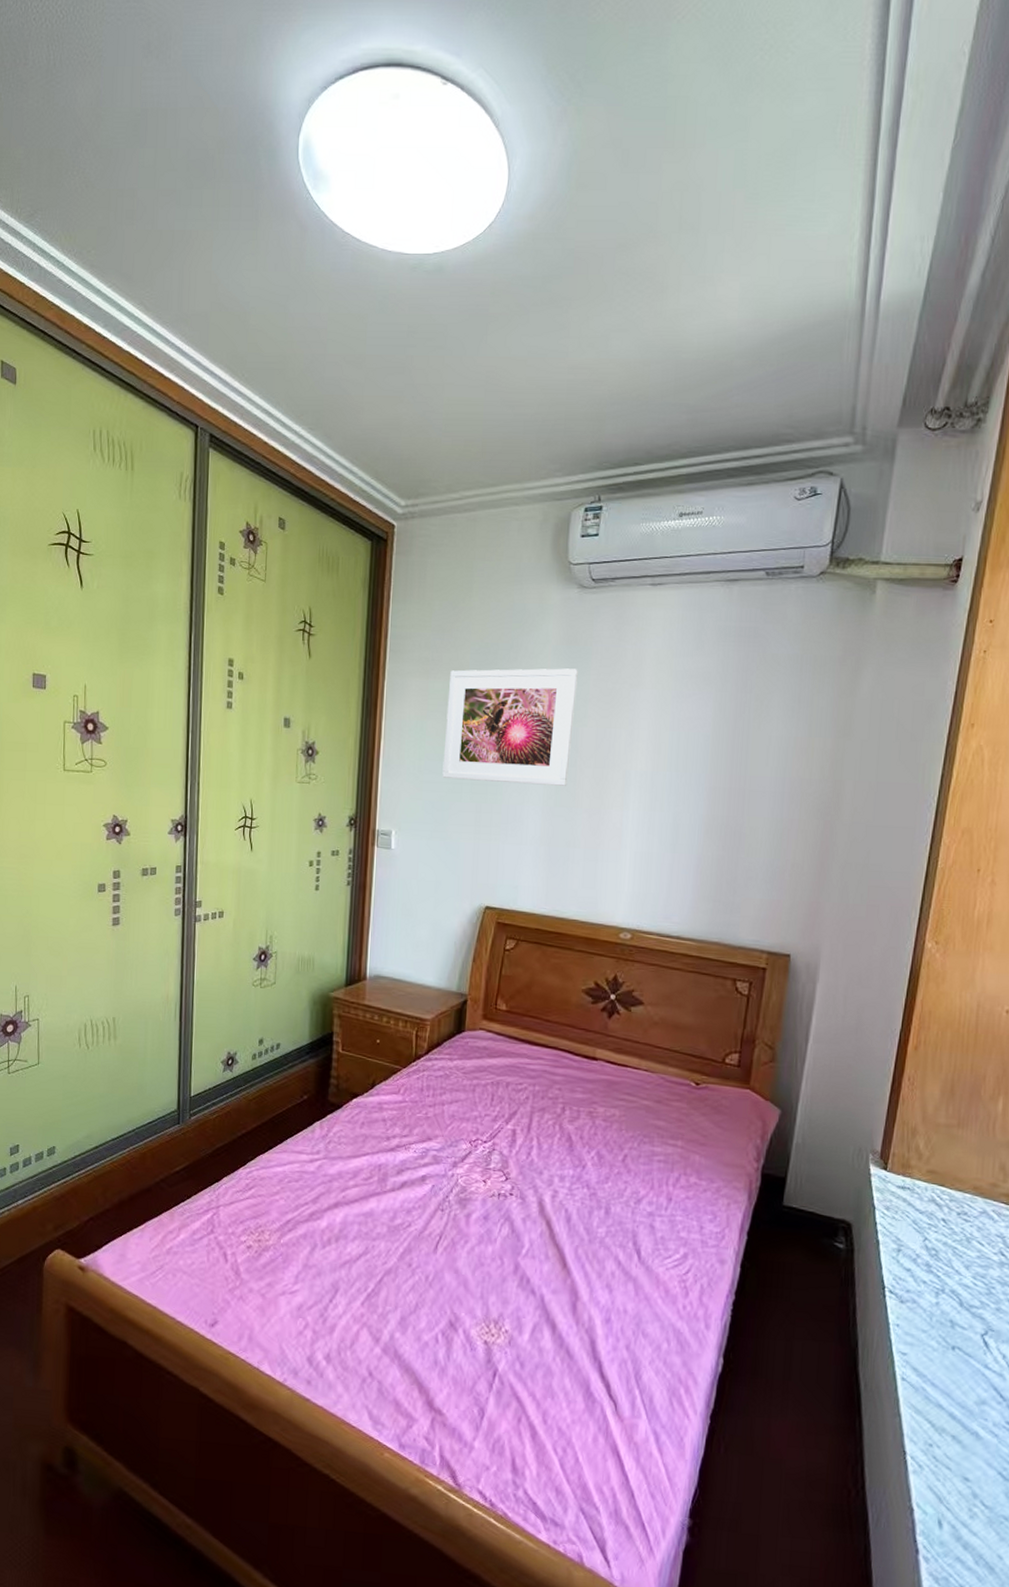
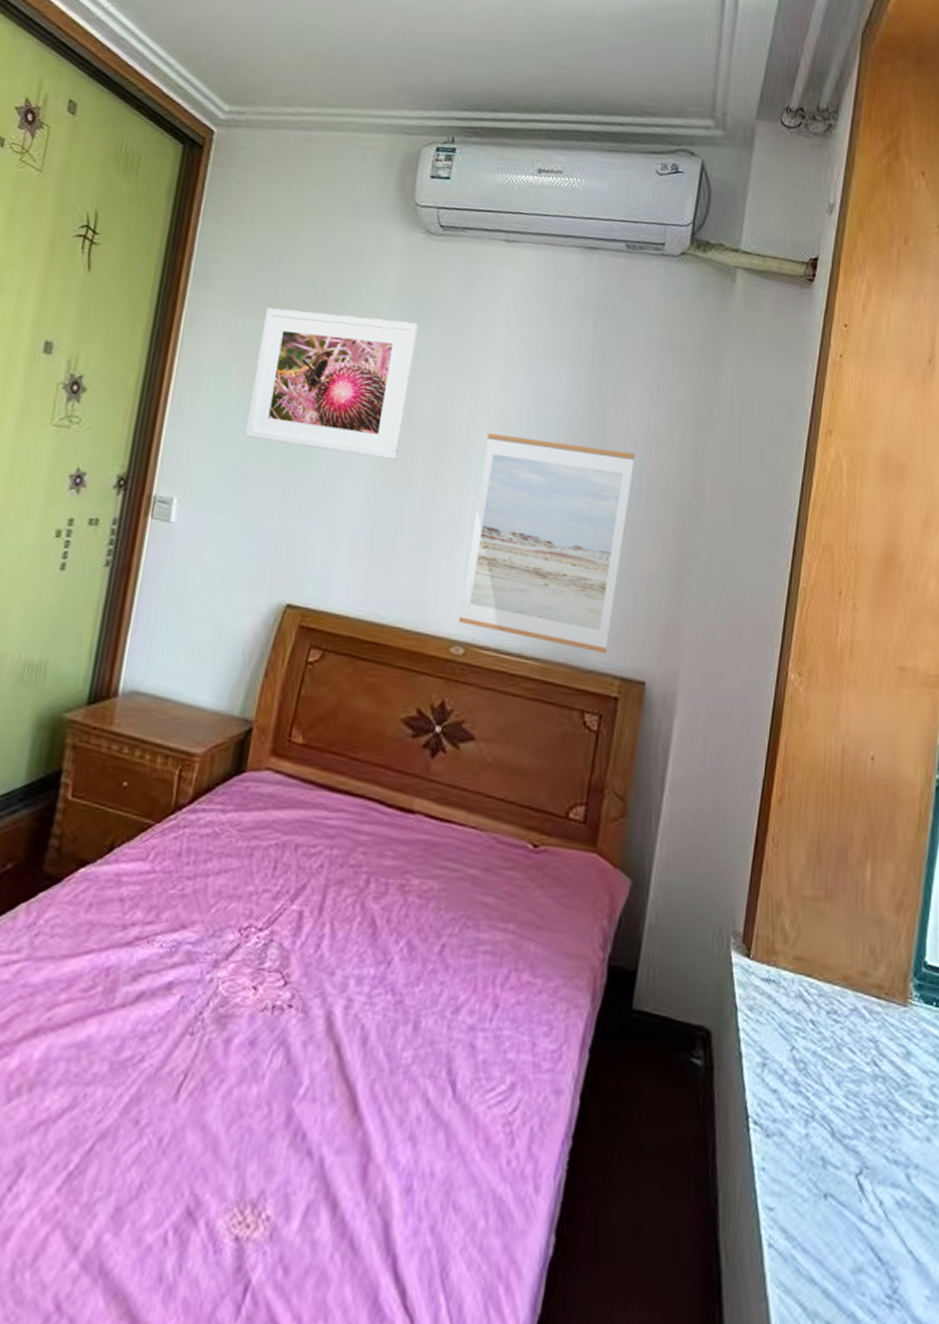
wall art: none [626,755,778,932] -> present [459,432,635,653]

